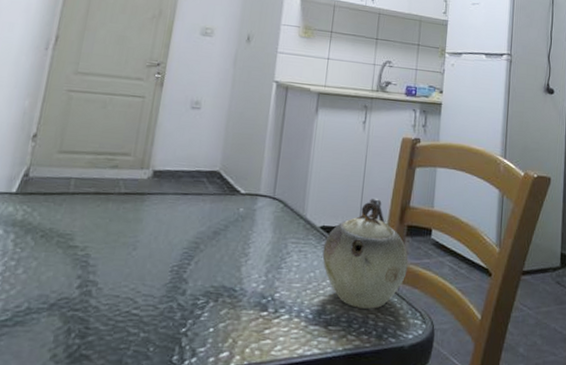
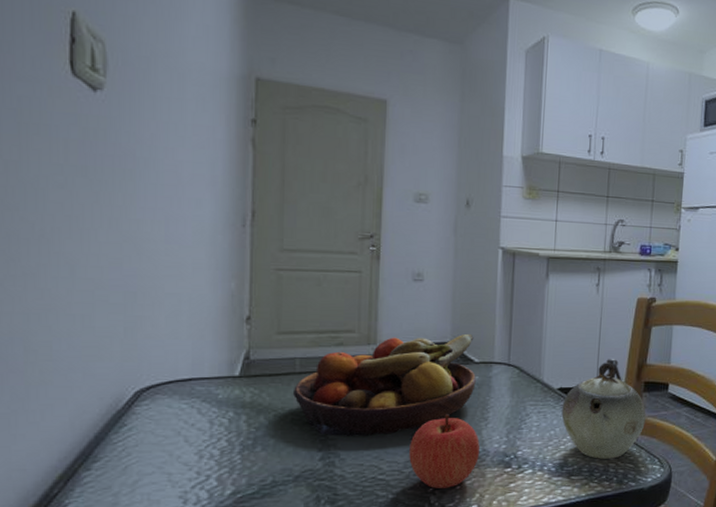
fruit bowl: none [63,162,243,265] -> present [293,333,476,437]
apple: none [165,247,238,330] -> present [409,414,480,488]

